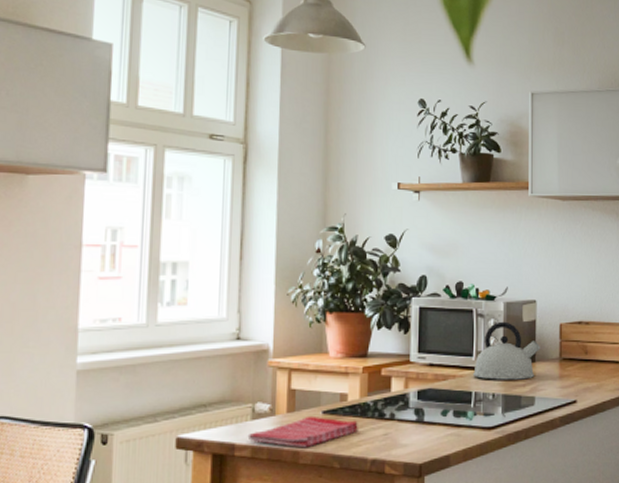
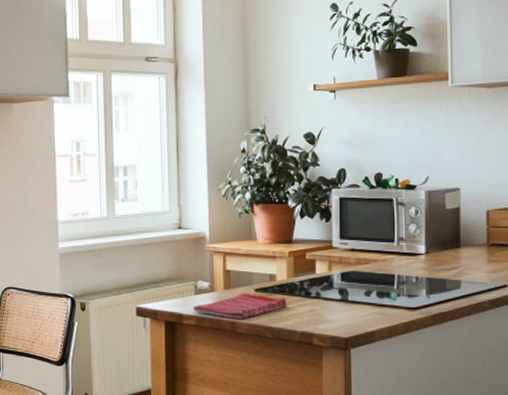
kettle: present [473,321,541,380] -> none [395,209,466,264]

